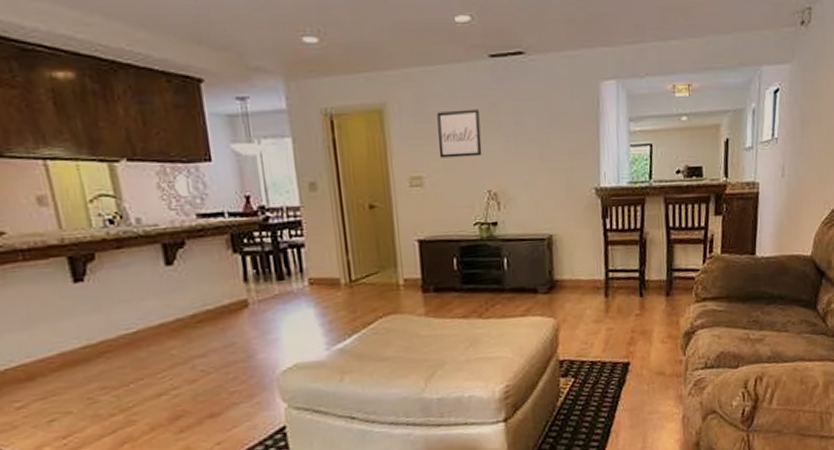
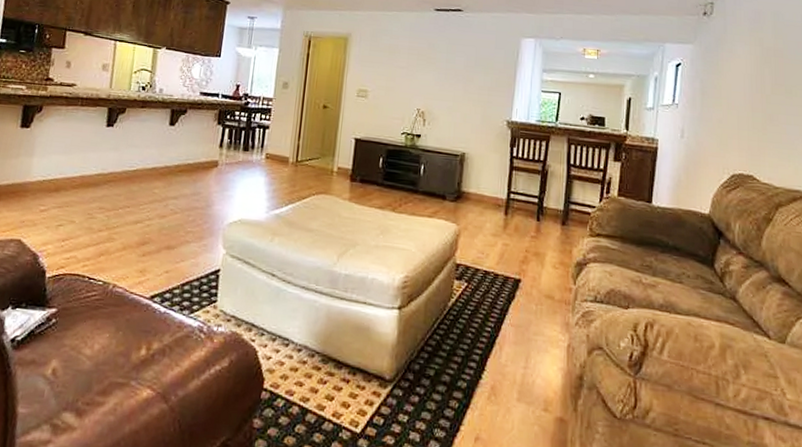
wall art: present [437,109,482,158] -> none [384,45,421,82]

